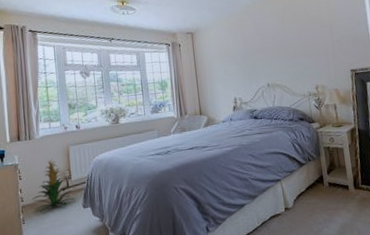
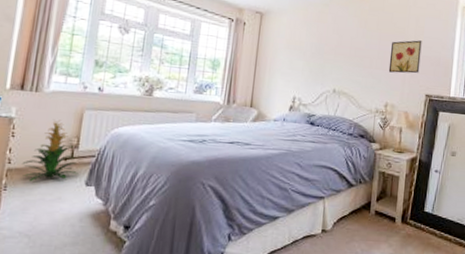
wall art: none [309,23,341,58] -> present [388,40,422,74]

